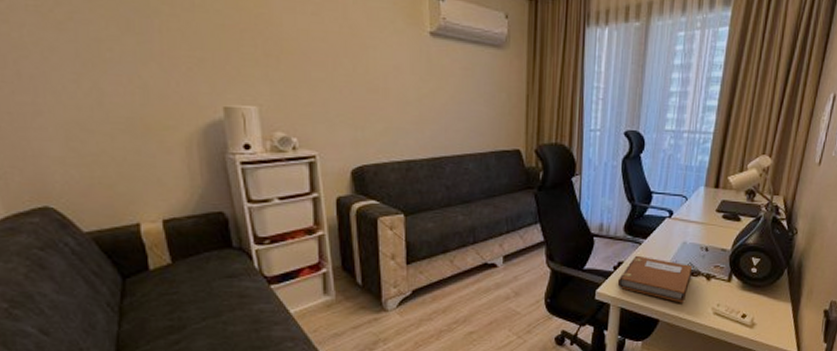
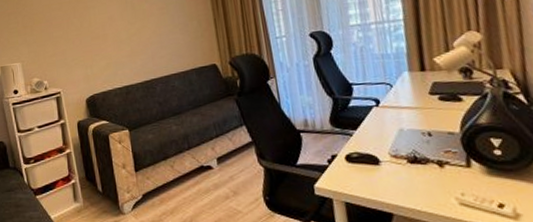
notebook: present [617,255,693,303] -> none [335,147,420,194]

